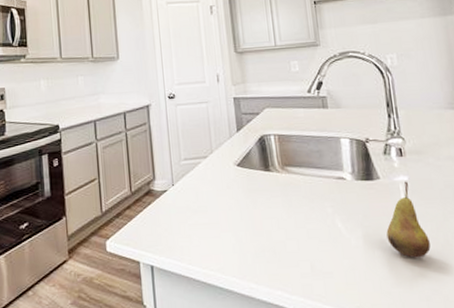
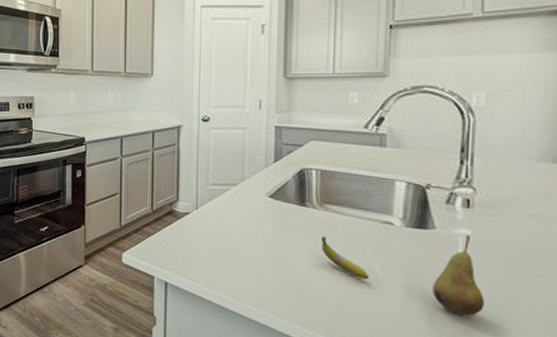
fruit: none [287,198,334,236] -> present [320,236,370,280]

